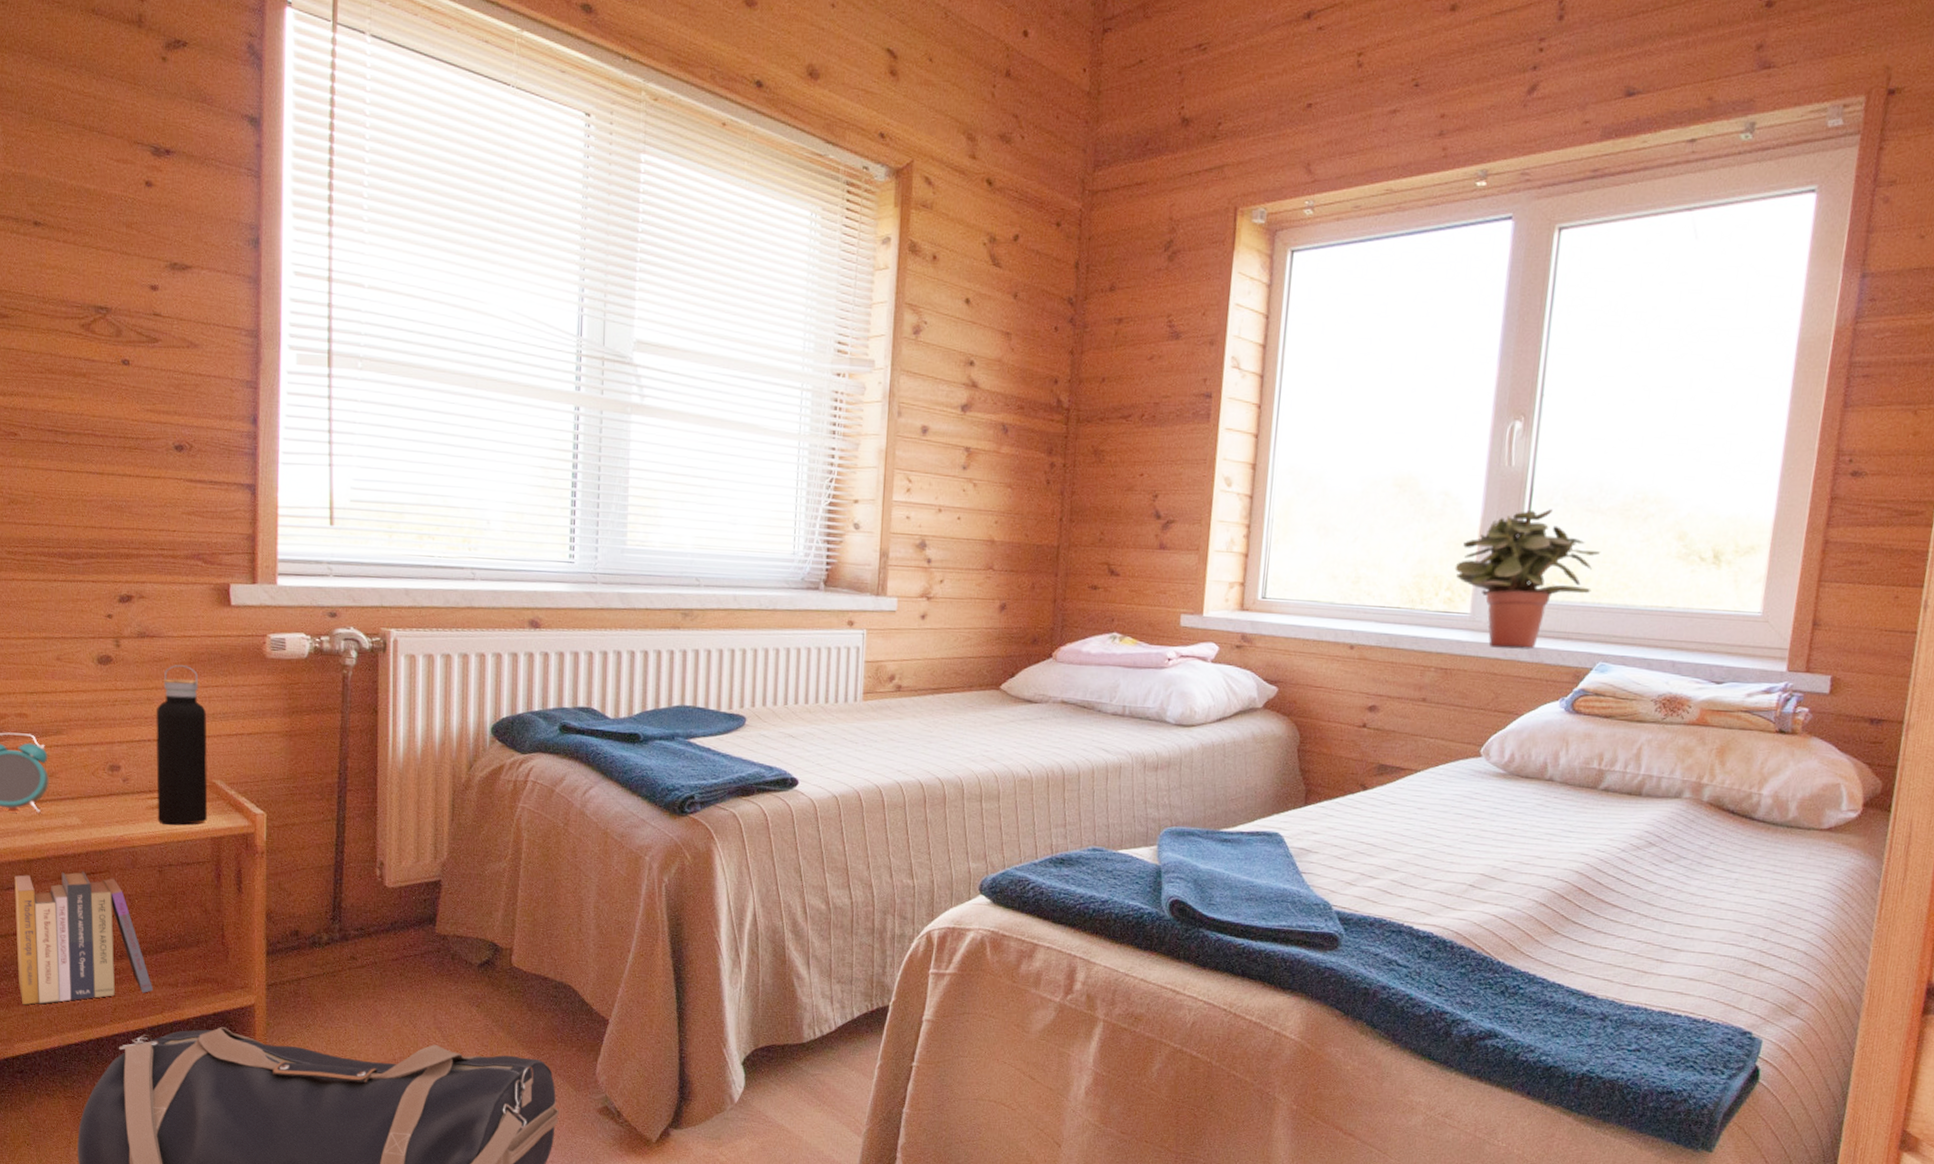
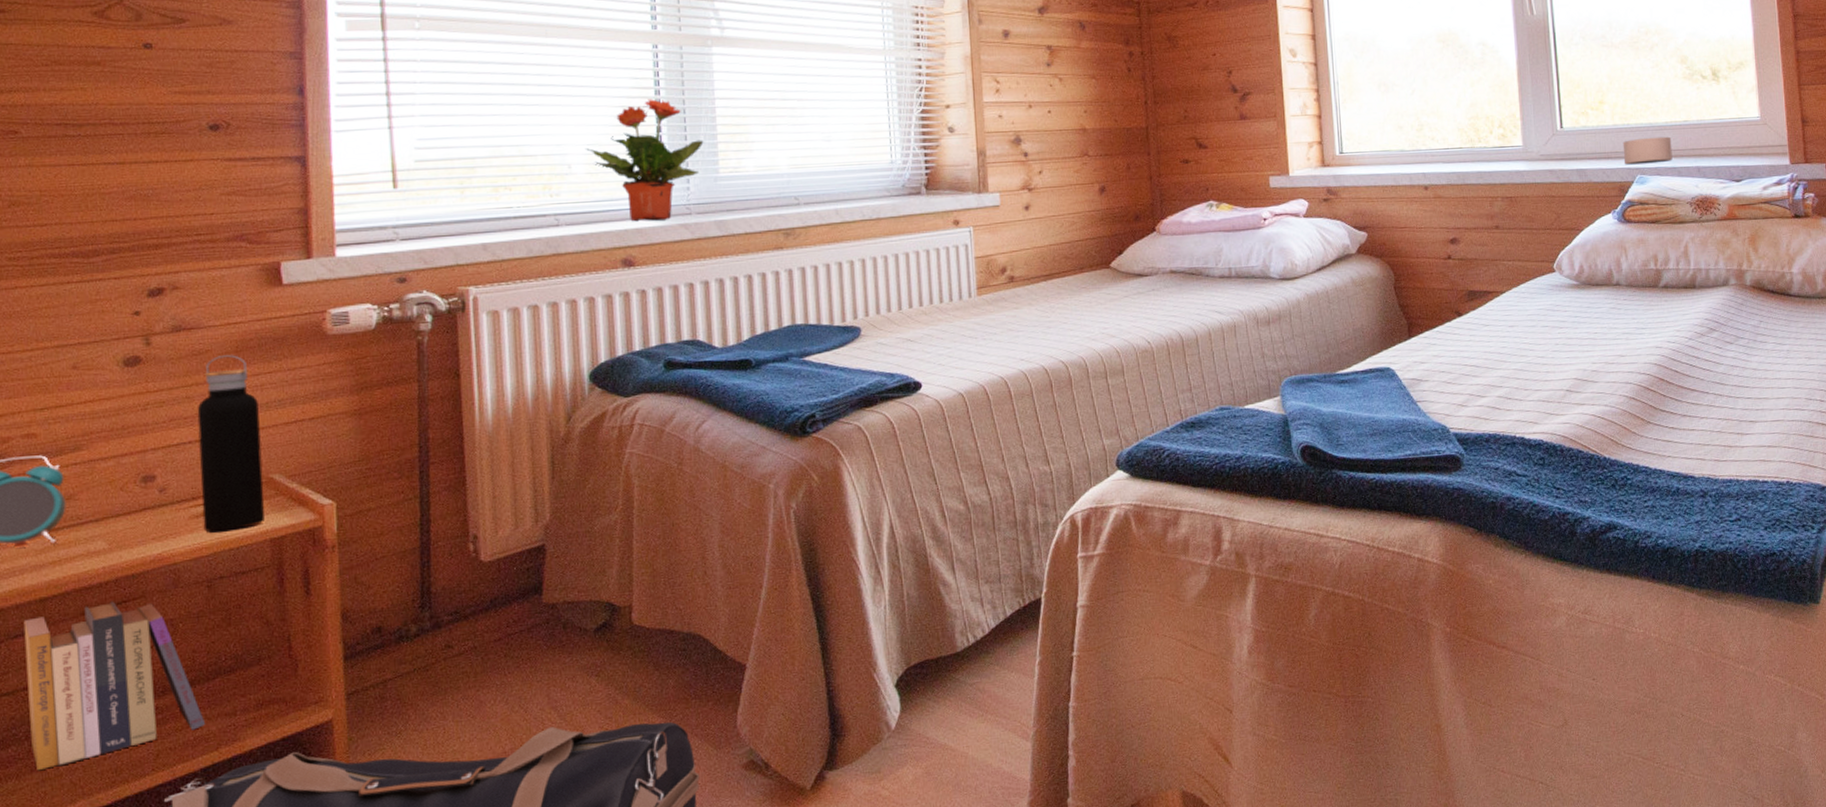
potted plant: none [503,462,615,588] -> present [584,99,704,222]
potted plant: present [1454,509,1601,650] -> none [1502,48,1621,174]
candle: none [1586,620,1648,652] -> present [1622,136,1673,166]

